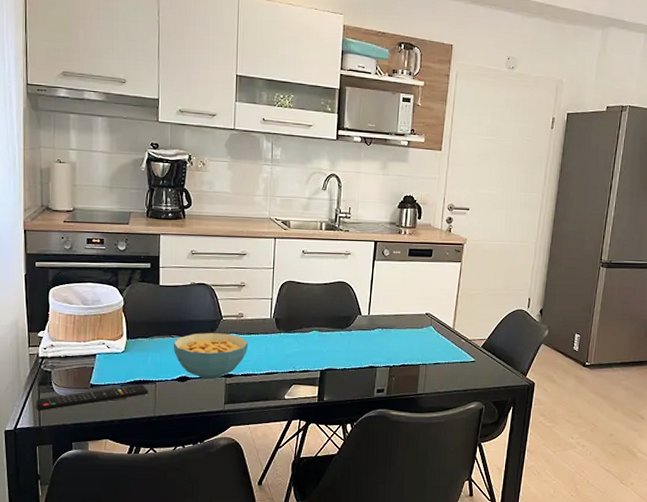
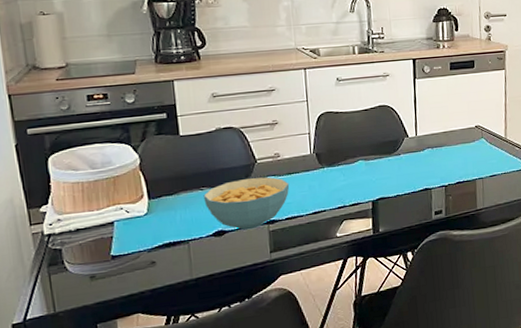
remote control: present [36,384,148,411] -> none [47,247,181,296]

